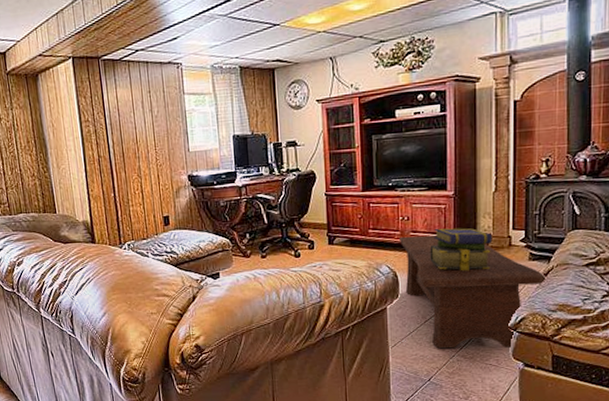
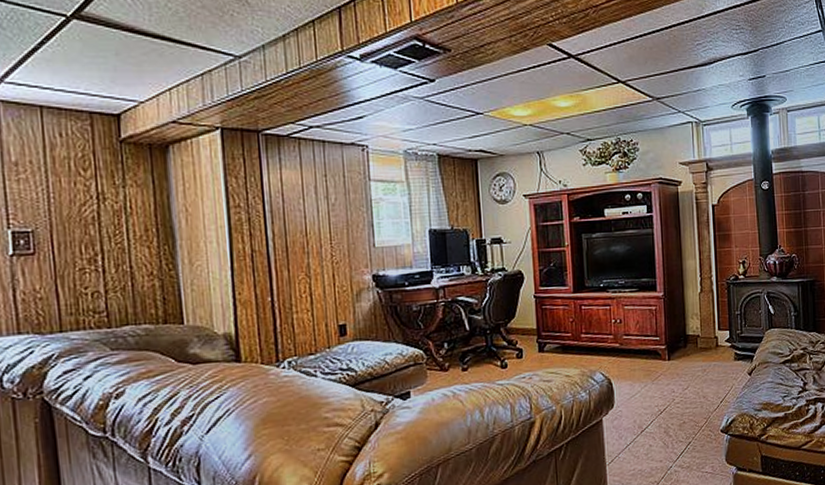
coffee table: present [400,234,546,349] -> none [613,337,751,461]
stack of books: present [430,228,493,271] -> none [643,330,701,375]

